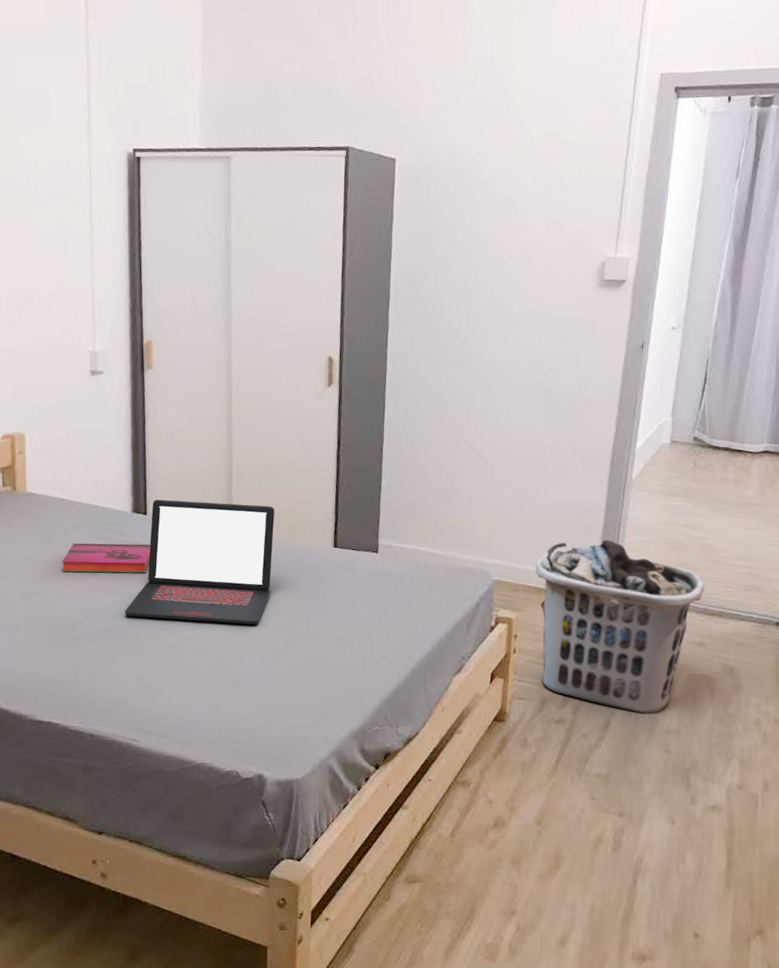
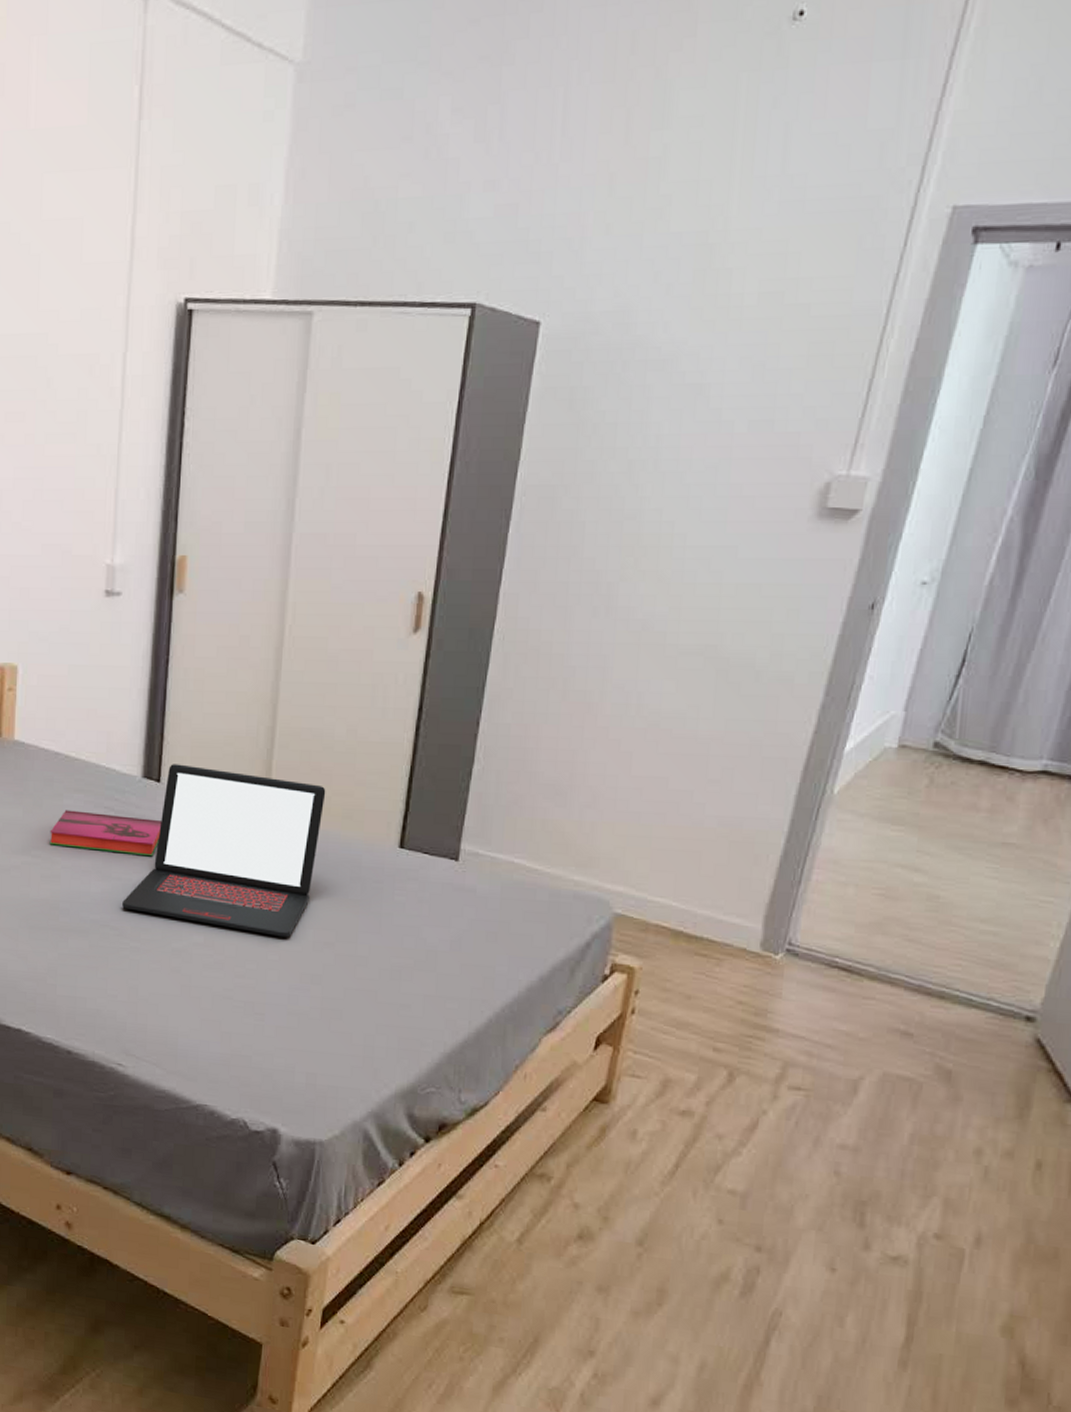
clothes hamper: present [535,539,705,715] -> none [667,871,923,1121]

